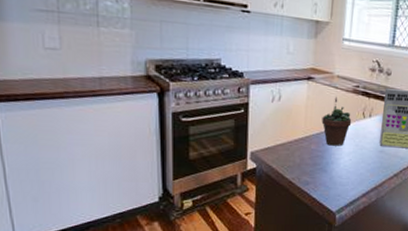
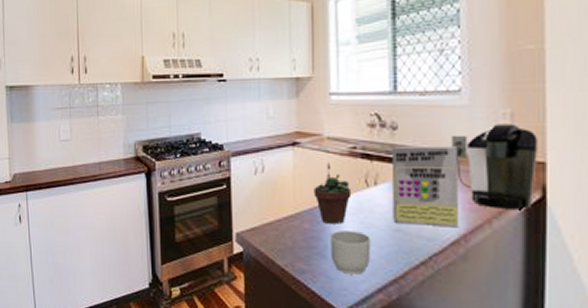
mug: none [330,151,362,184] -> present [330,231,371,275]

